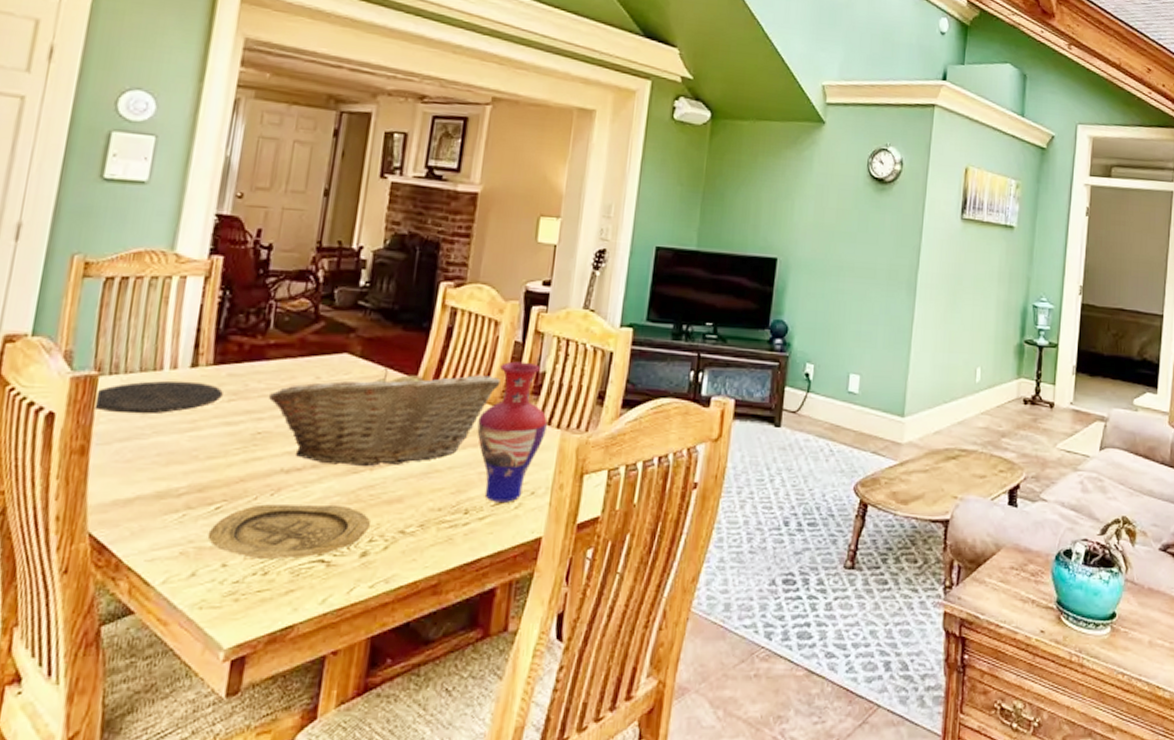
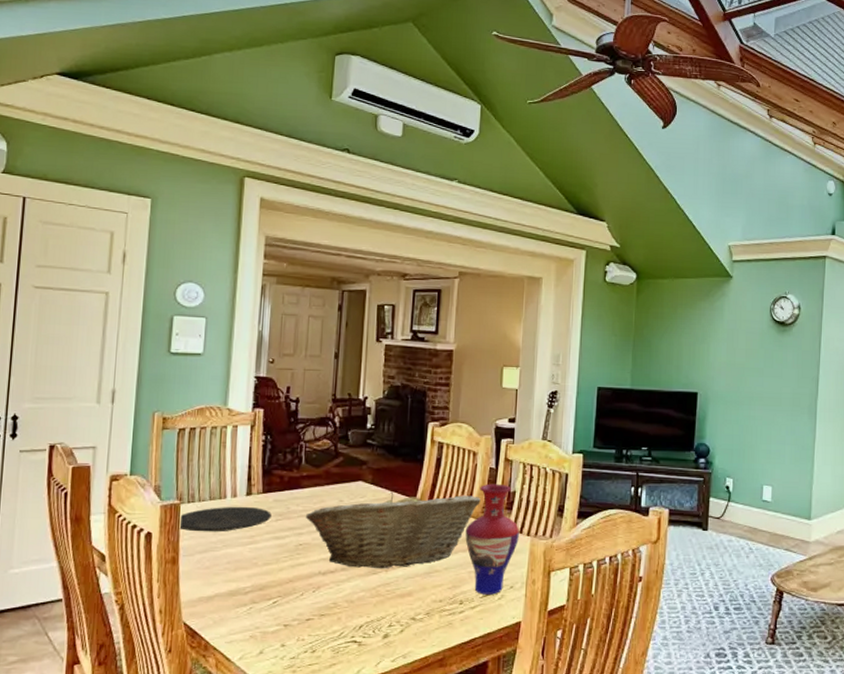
plate: present [207,504,371,560] -> none [269,598,390,641]

